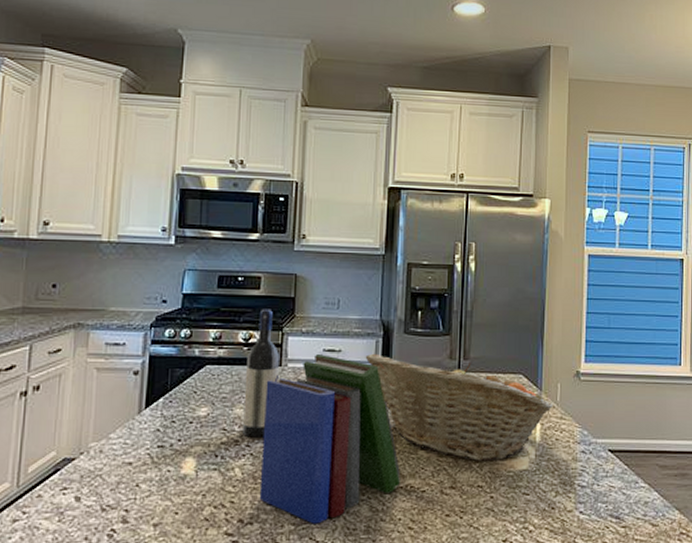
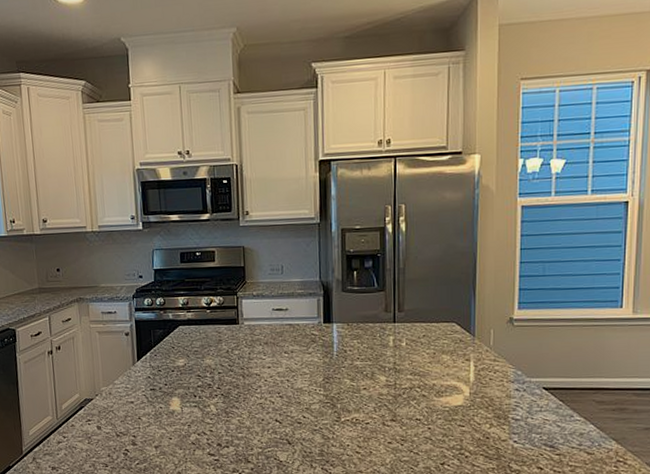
wine bottle: present [243,309,281,438] -> none [210,277,238,382]
book: present [259,353,400,524] -> none [228,312,346,448]
fruit basket: present [365,353,553,461] -> none [309,310,486,398]

